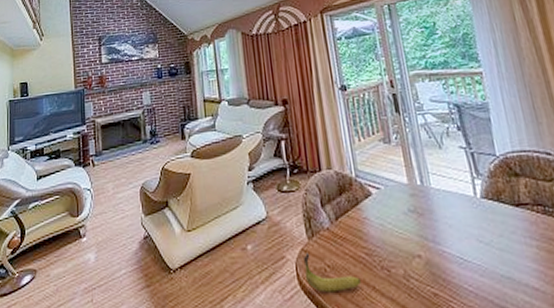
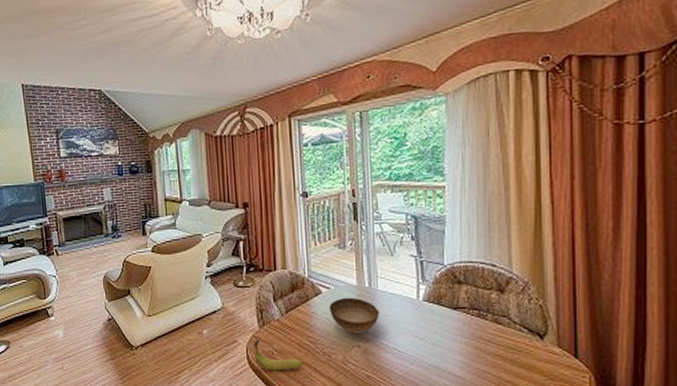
bowl: none [381,197,437,241] -> present [328,297,379,333]

